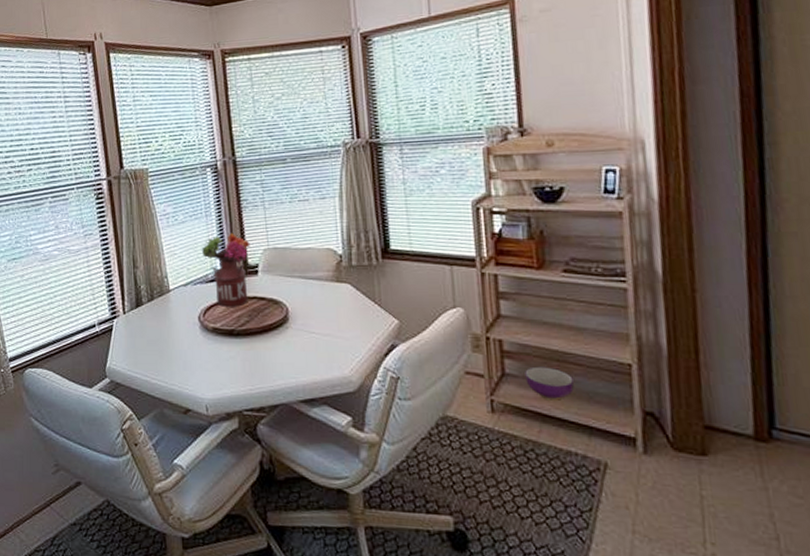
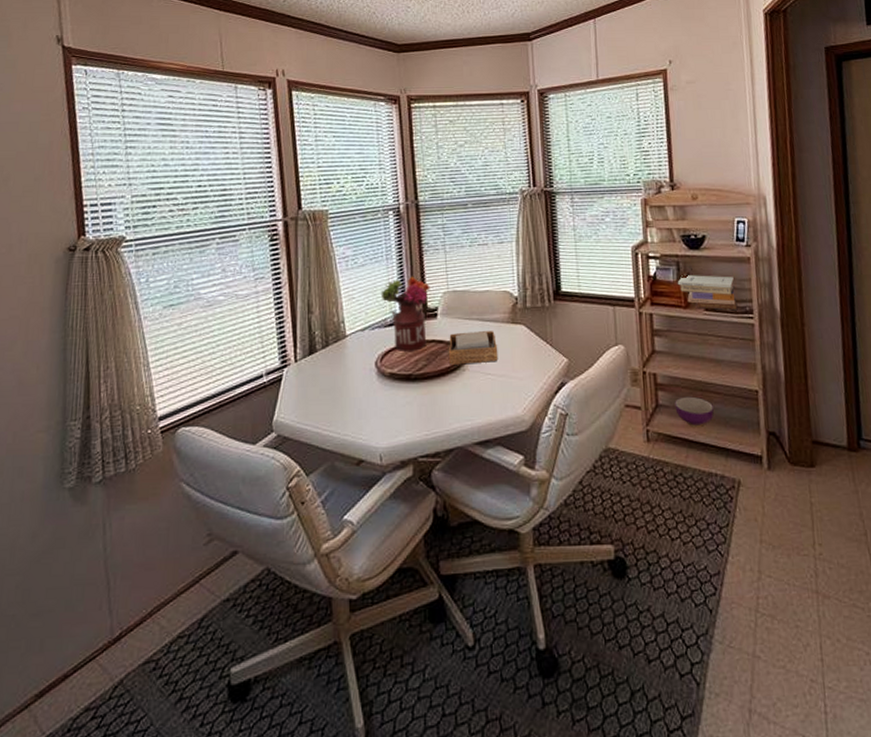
napkin holder: none [270,289,323,322] -> present [448,331,498,365]
books: none [527,231,606,272] -> present [677,274,738,310]

